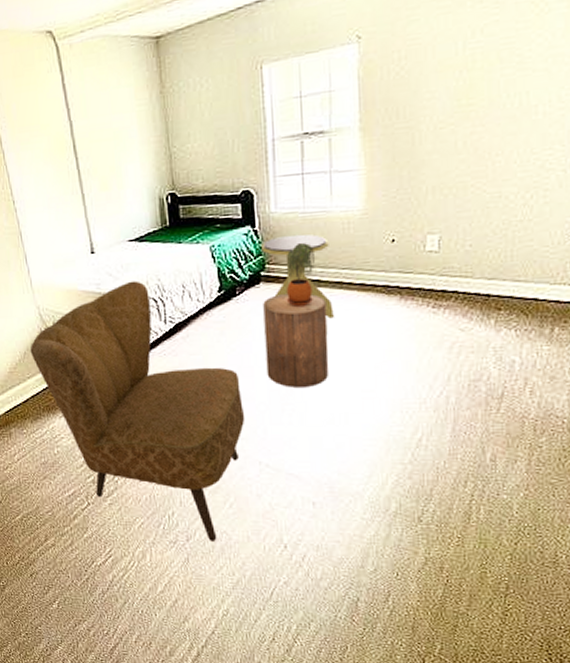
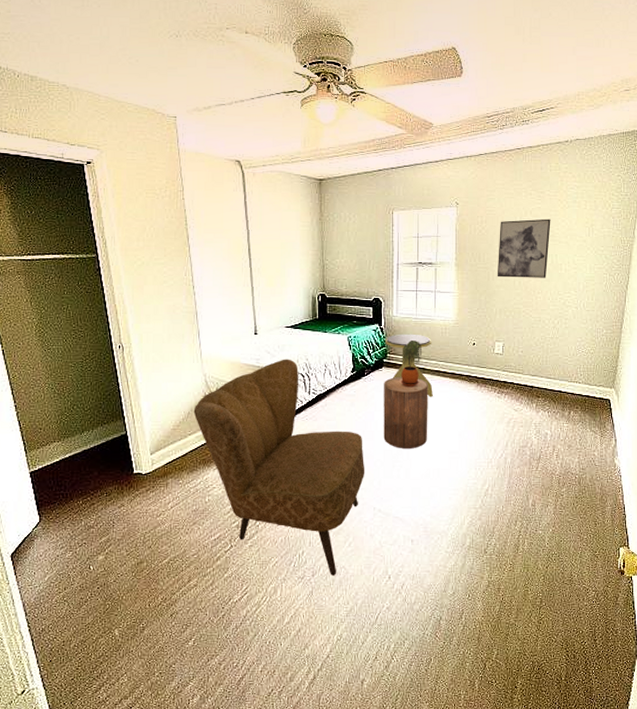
wall art: none [426,35,518,140] -> present [497,218,551,278]

